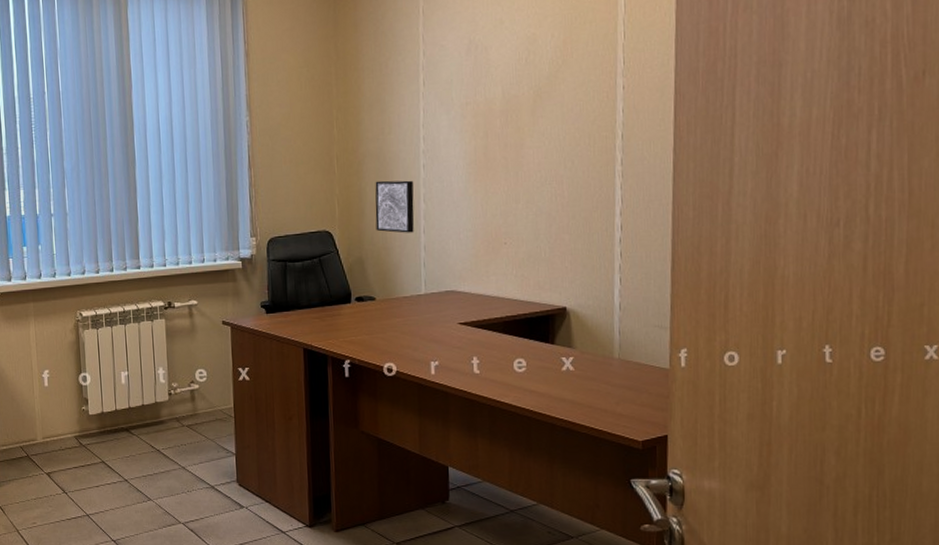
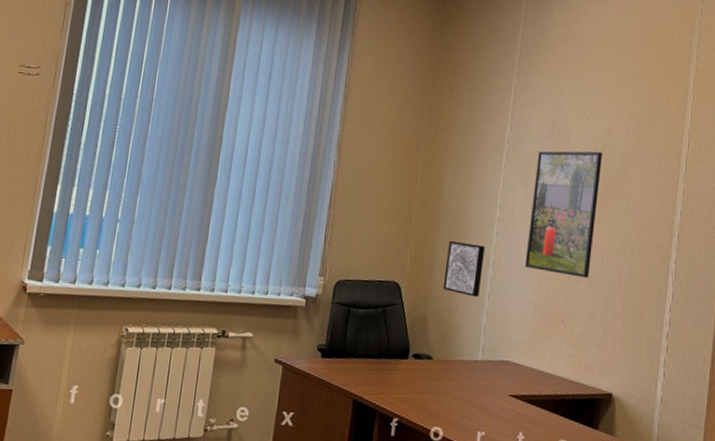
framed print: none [456,61,529,197] -> present [524,151,602,278]

